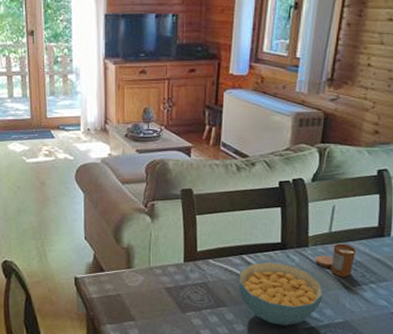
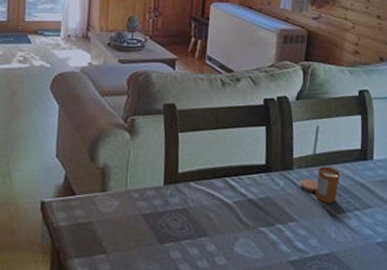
cereal bowl: present [239,261,323,326] -> none [221,185,308,259]

